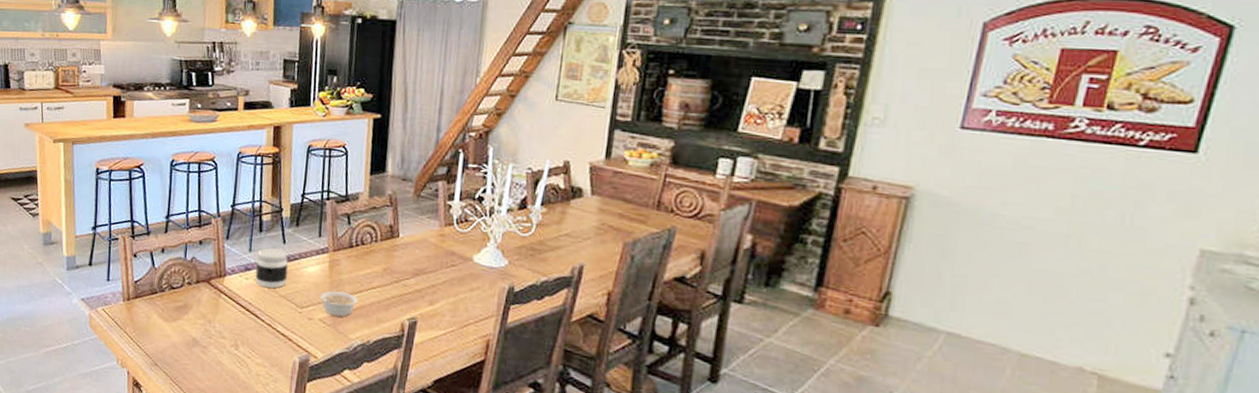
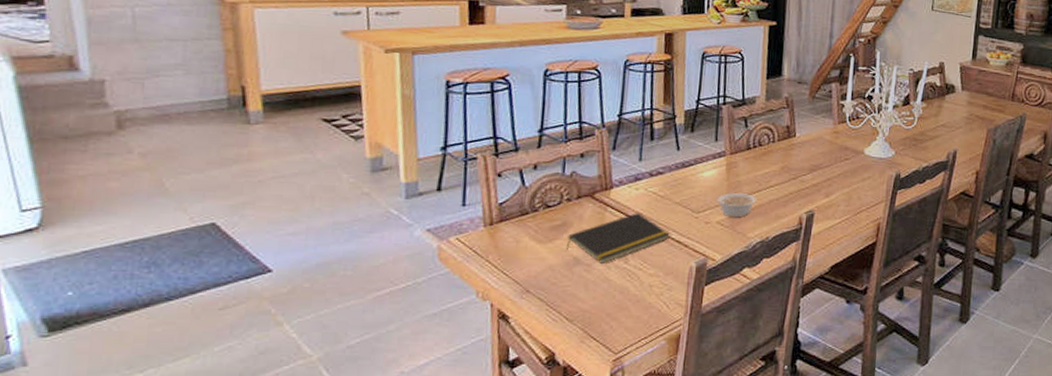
notepad: none [187,302,276,348] -> present [567,213,670,264]
jar: present [255,248,289,289] -> none [646,155,683,197]

